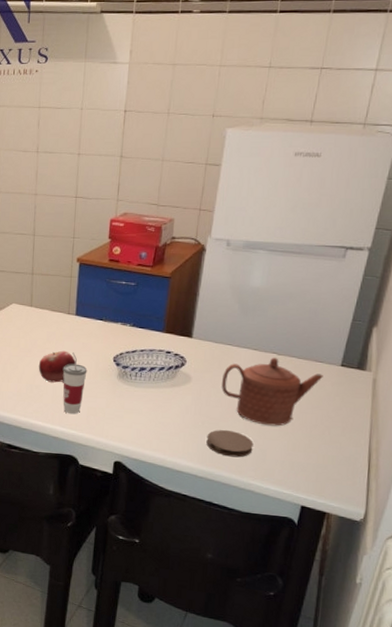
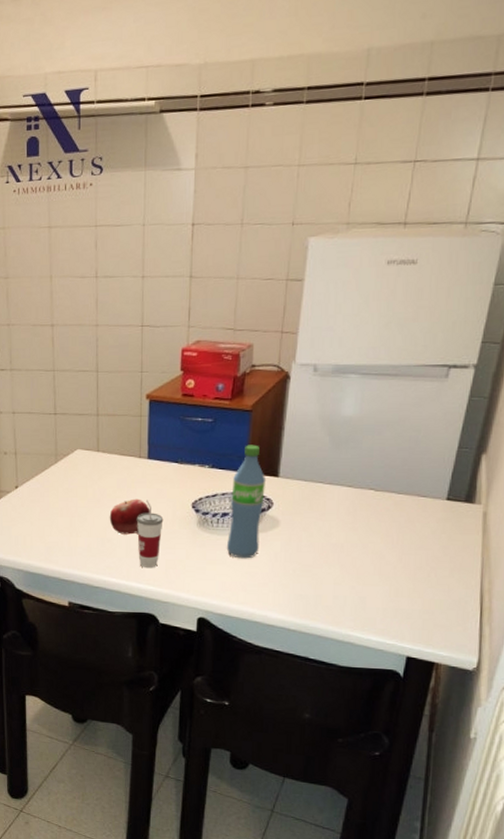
water bottle: none [142,307,181,410] -> present [226,445,267,559]
coaster: present [206,429,253,458] -> none [299,577,351,607]
teapot: present [221,357,323,426] -> none [314,494,427,571]

